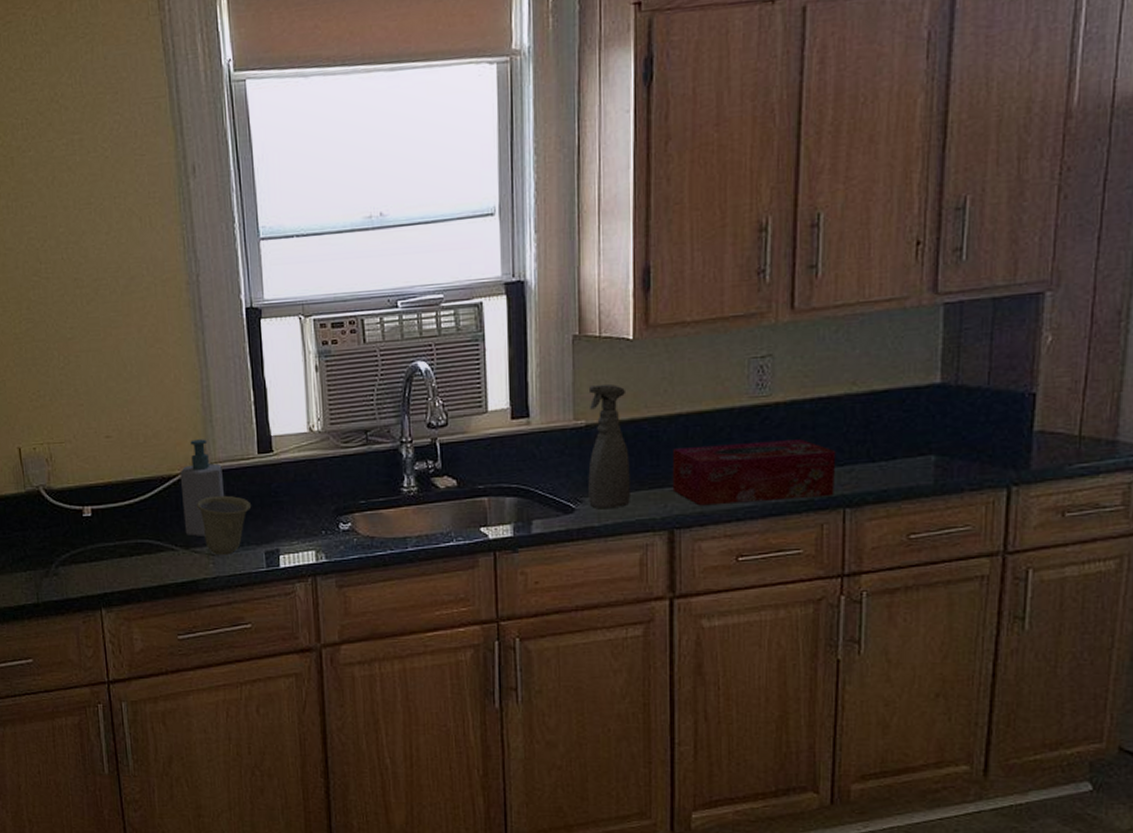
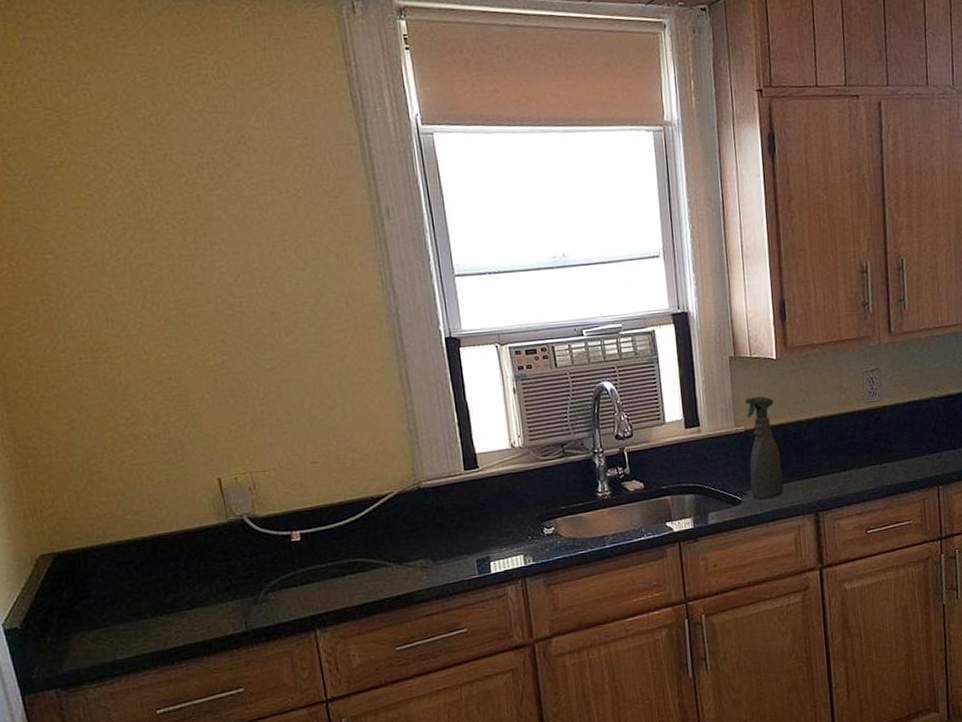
soap bottle: present [179,439,224,538] -> none [389,459,434,552]
cup: present [196,495,252,556] -> none [407,510,461,568]
tissue box: present [672,439,836,506] -> none [813,434,930,492]

